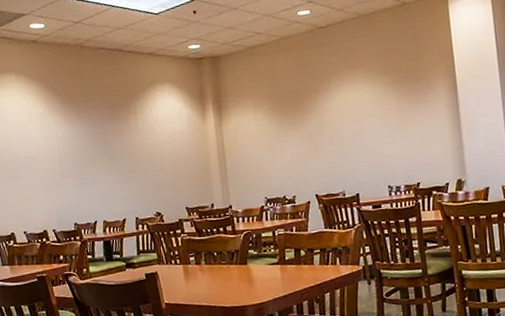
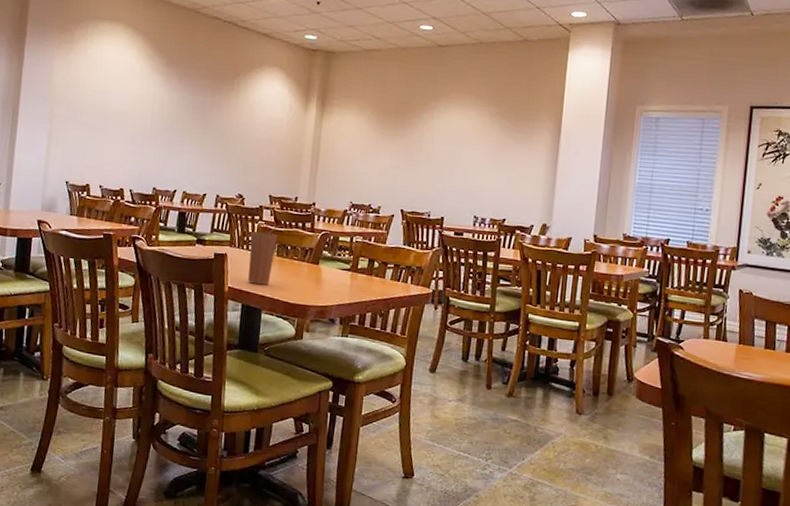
cup: none [176,235,204,296] -> present [248,226,279,285]

